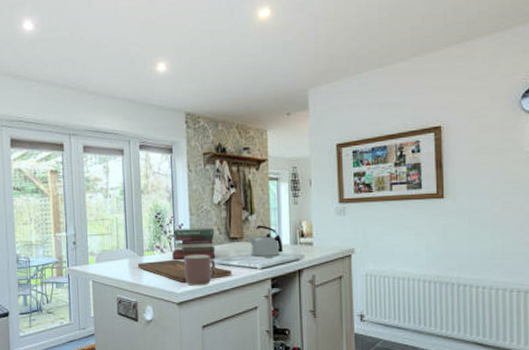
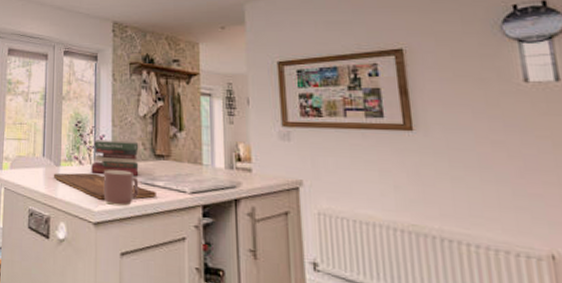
kettle: present [245,225,283,259] -> none [173,143,216,183]

